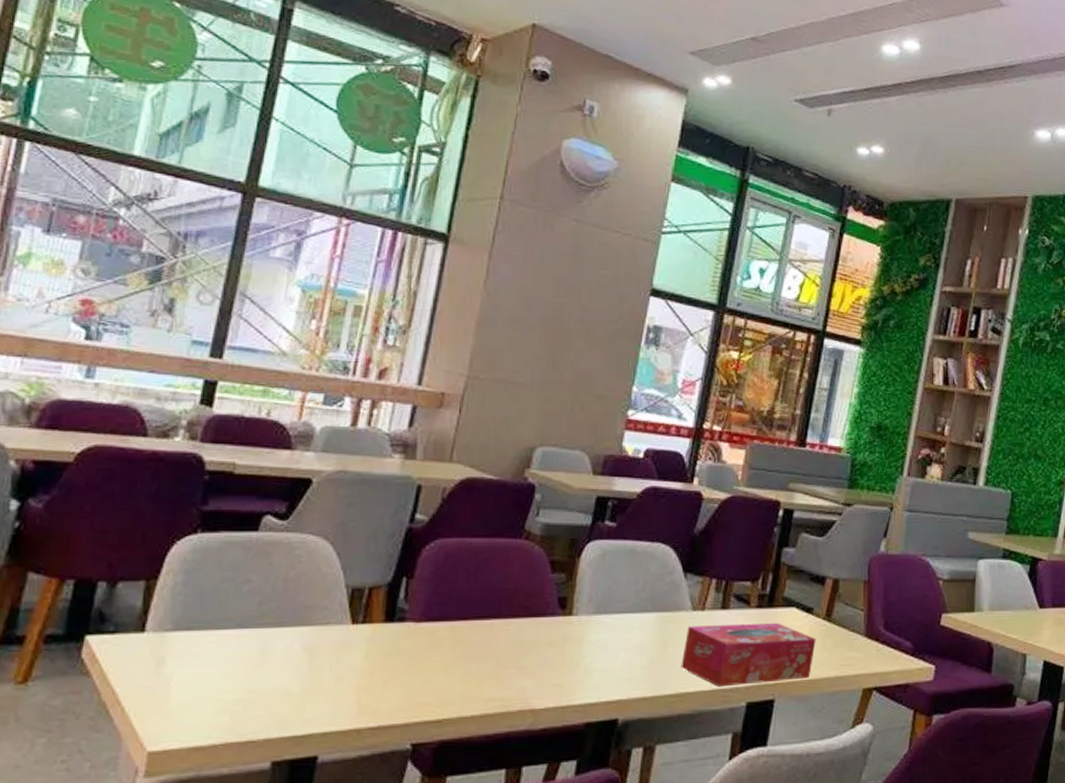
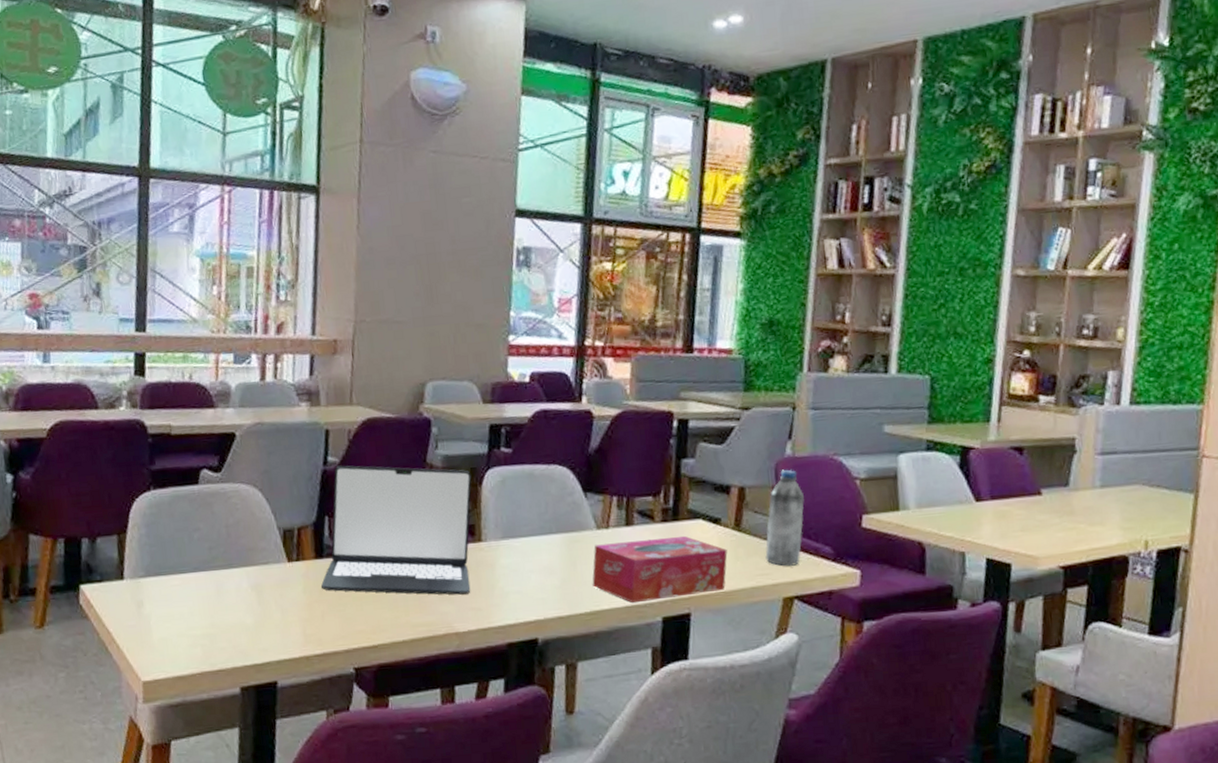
laptop: none [387,524,570,670] -> present [321,465,472,595]
water bottle: none [851,565,892,658] -> present [765,469,804,566]

